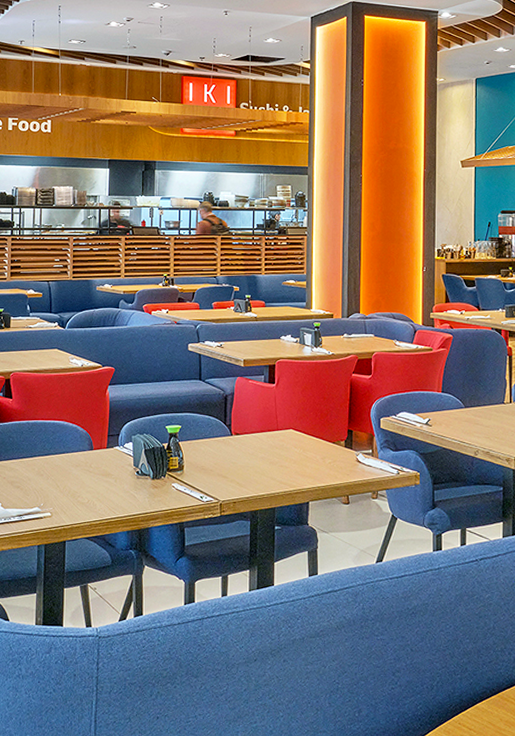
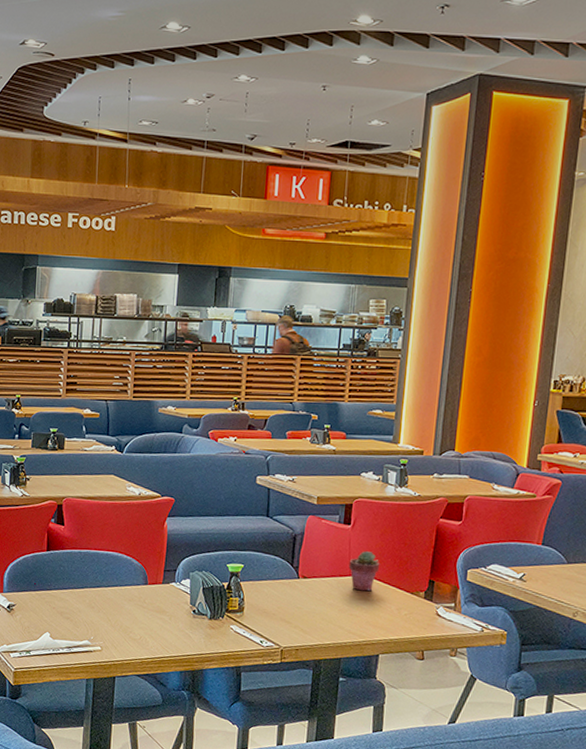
potted succulent: none [276,406,304,444] -> present [348,550,380,591]

